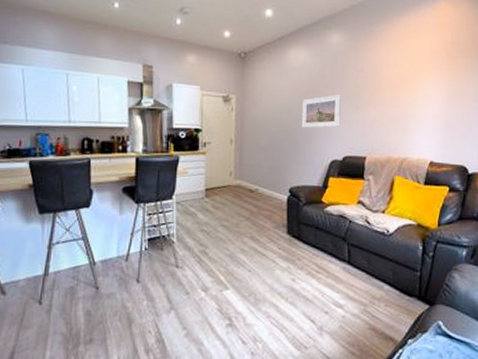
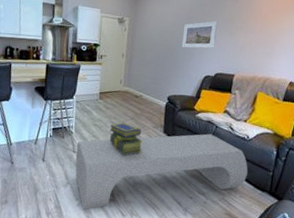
bench: none [179,231,391,341] -> present [75,134,248,210]
stack of books: none [220,225,263,266] -> present [109,123,143,155]

